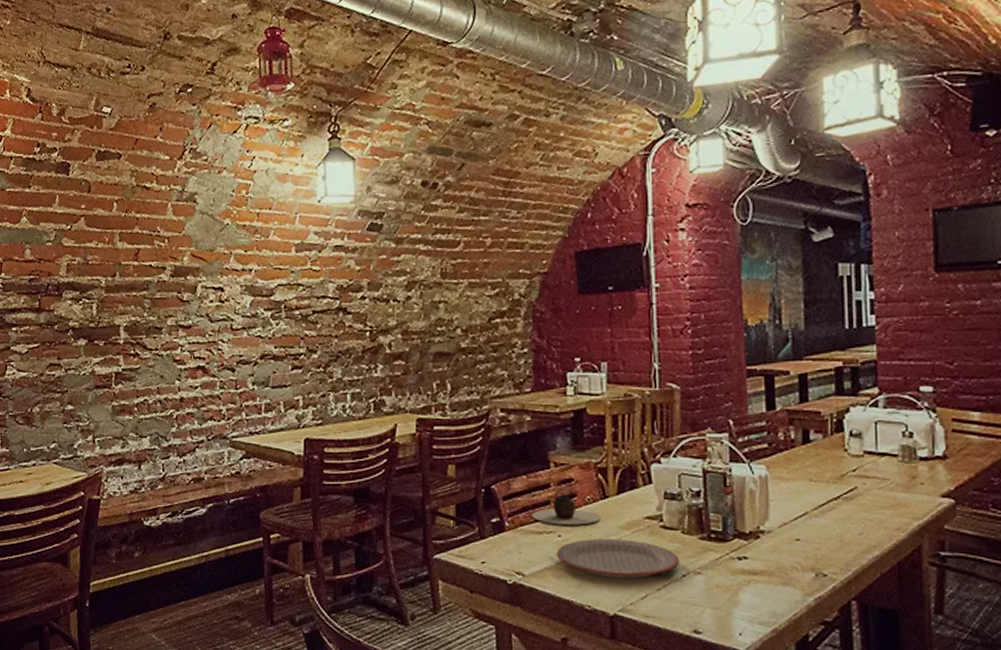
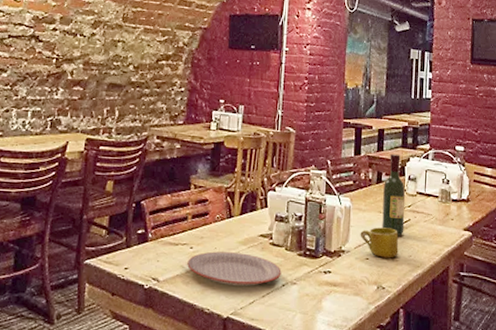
teapot: present [532,487,600,525] -> none [171,206,225,239]
mug: none [784,500,843,538] -> present [360,227,399,258]
wine bottle: none [813,403,849,509] -> present [382,153,406,236]

